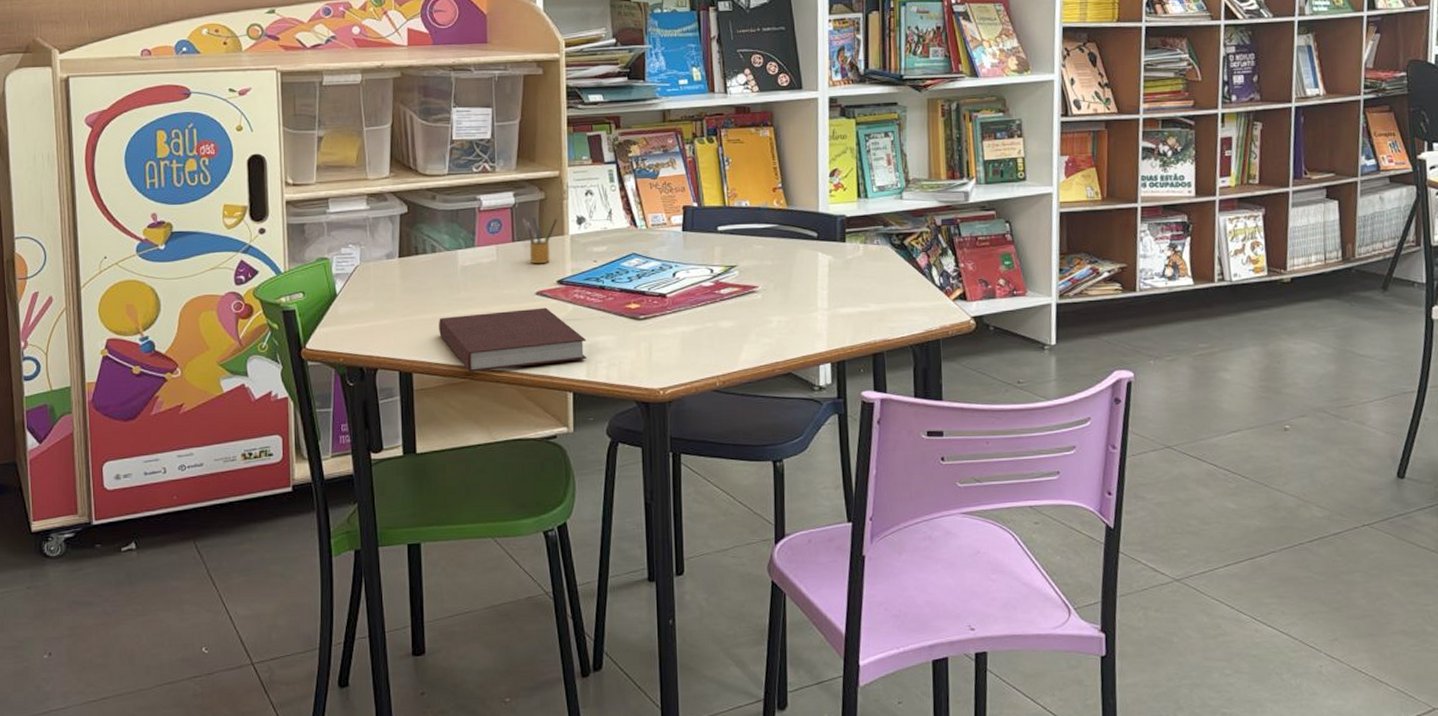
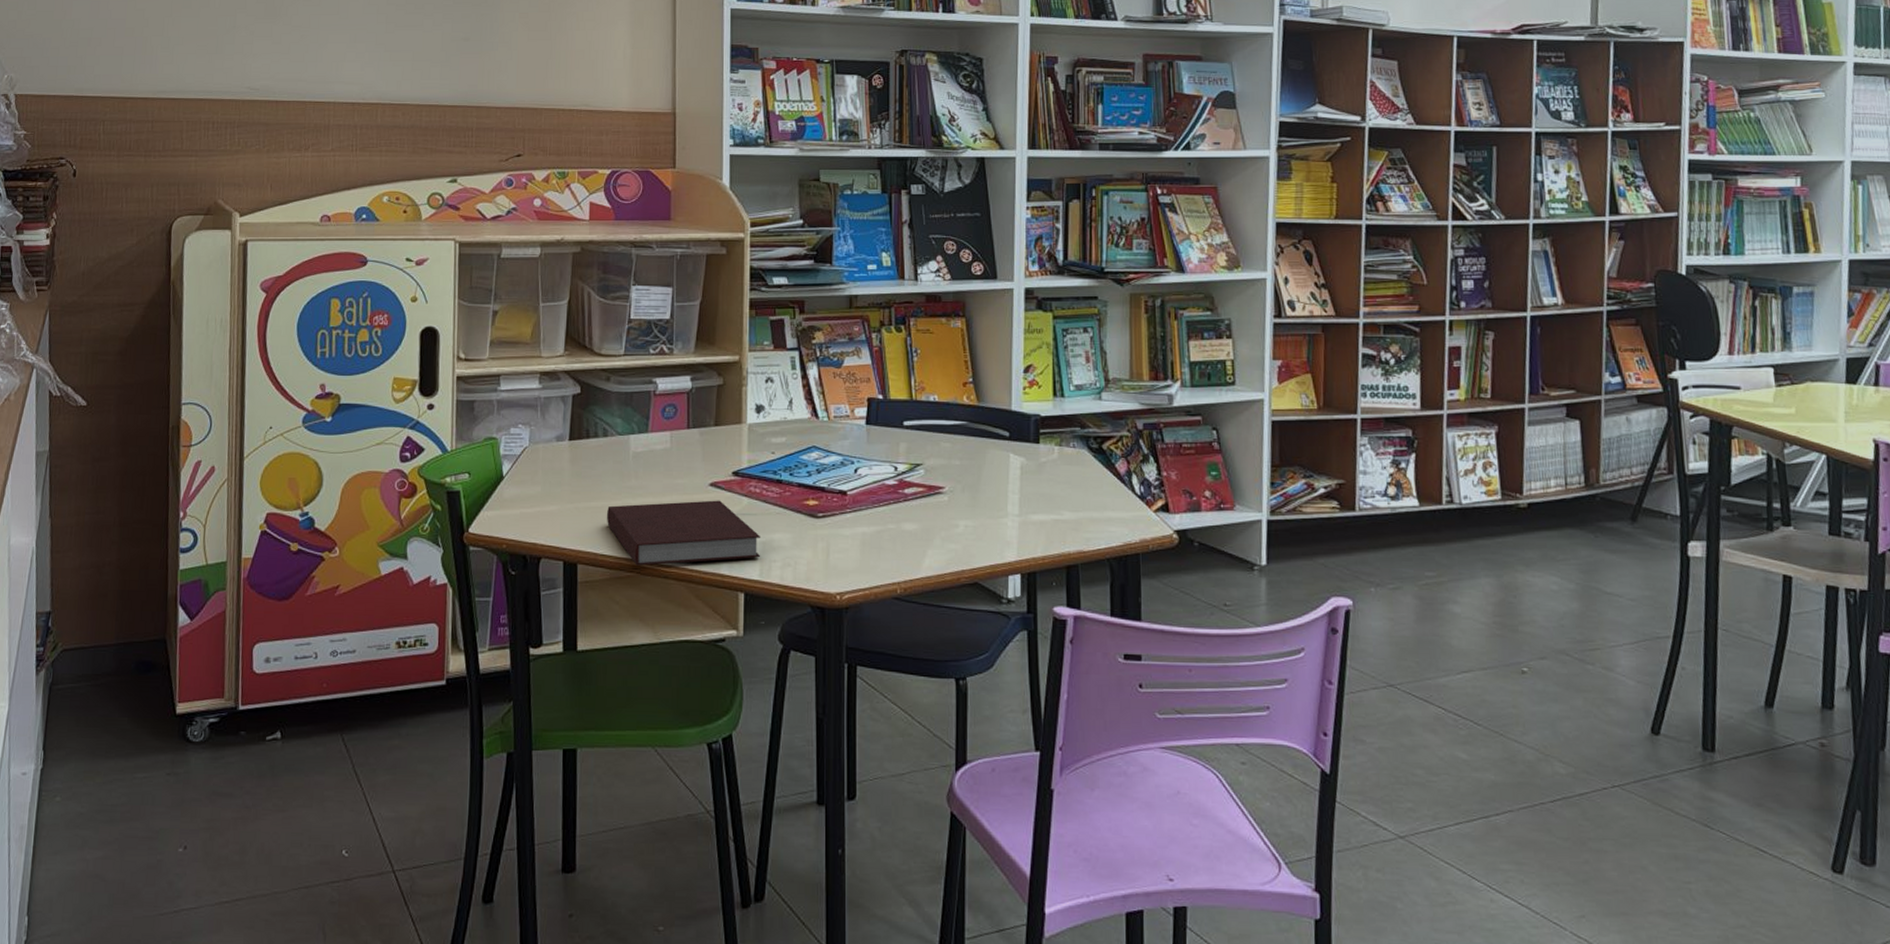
pencil box: present [521,214,558,264] -> none [698,400,736,454]

